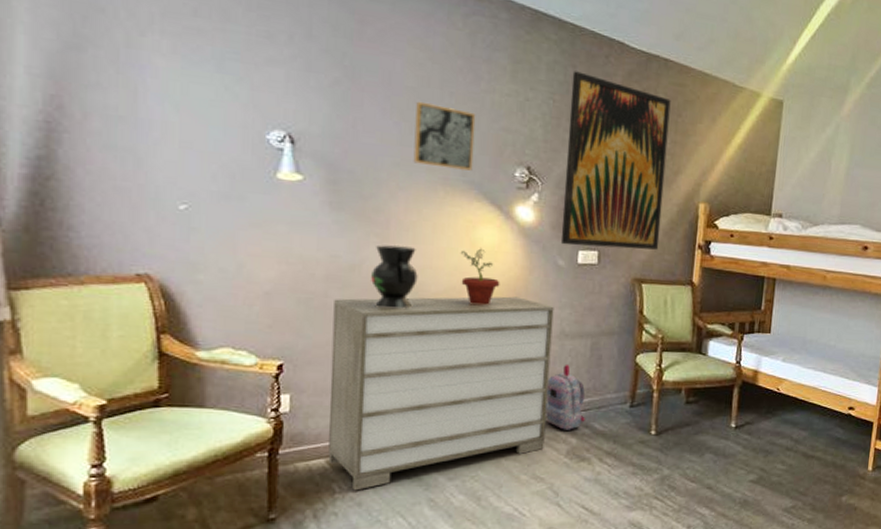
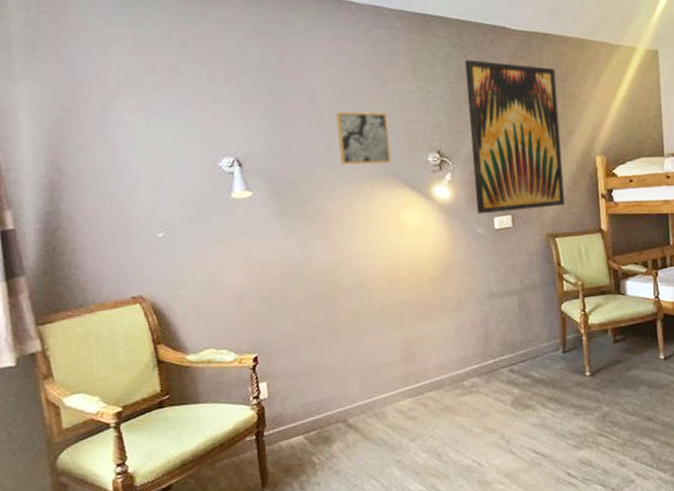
dresser: present [328,296,554,491] -> none [292,267,491,461]
decorative vase: present [371,244,418,310] -> none [319,238,359,296]
potted plant: present [460,248,500,306] -> none [391,229,430,281]
backpack: present [545,364,586,430] -> none [484,321,524,382]

